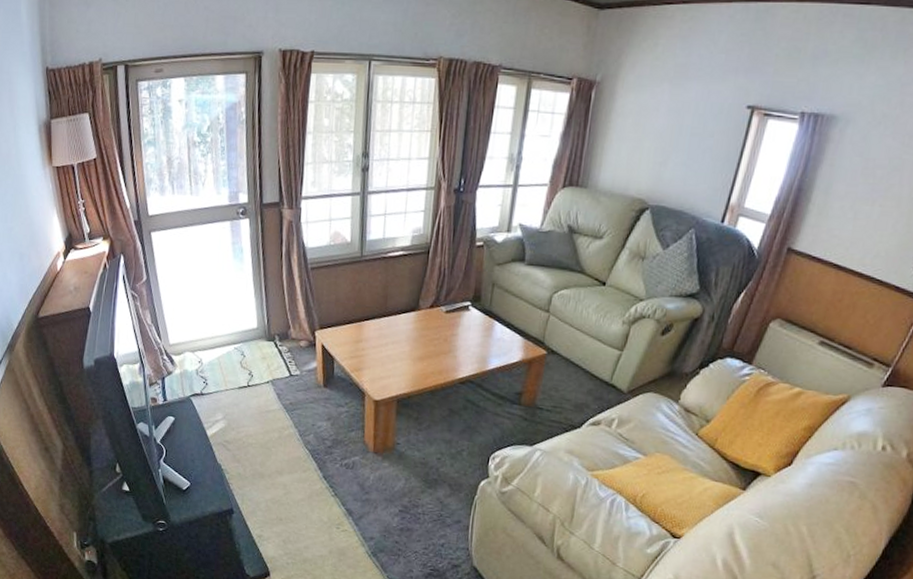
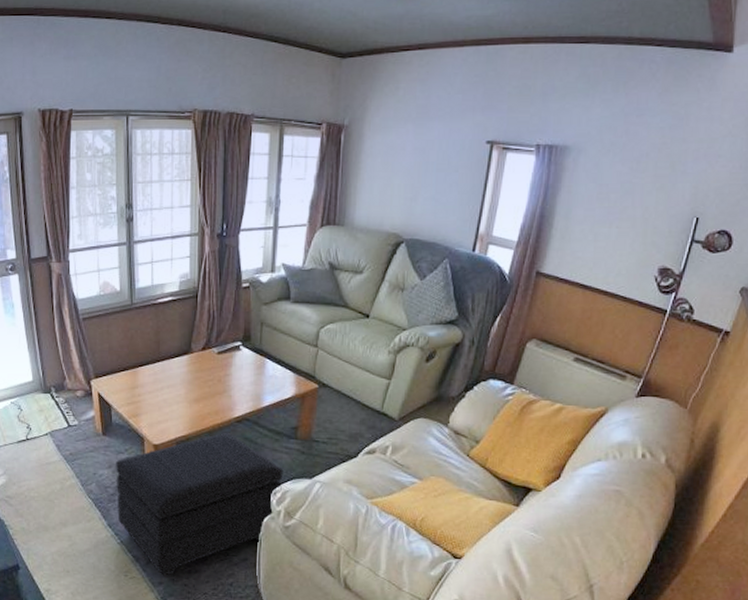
footstool: none [333,392,504,532] -> present [116,432,284,576]

